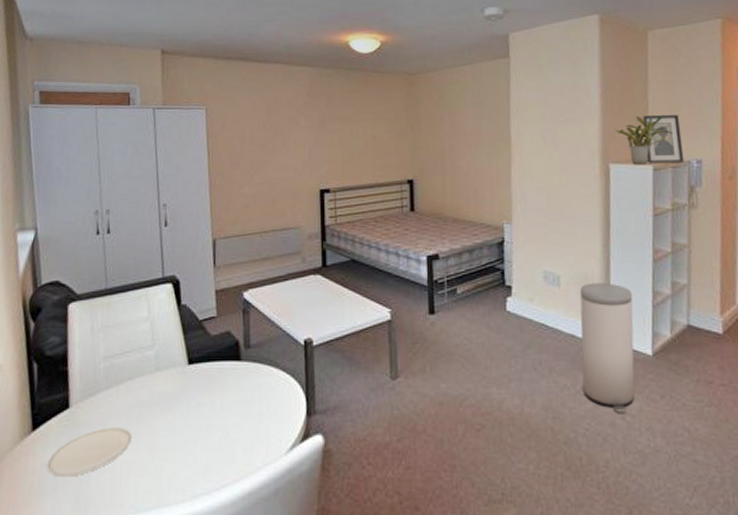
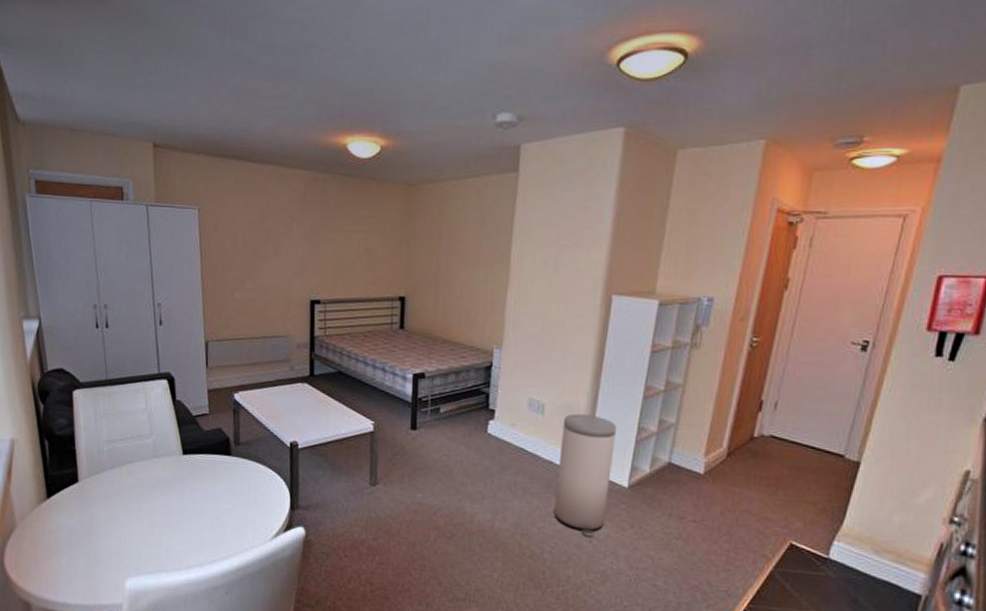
plate: present [47,427,132,477] -> none [62,501,134,540]
potted plant: present [616,114,672,165] -> none [625,245,687,299]
picture frame: present [643,114,684,163] -> none [653,245,697,299]

